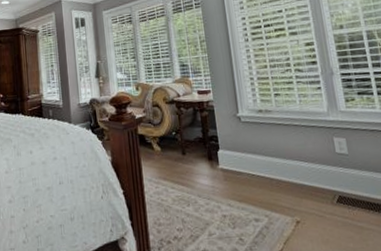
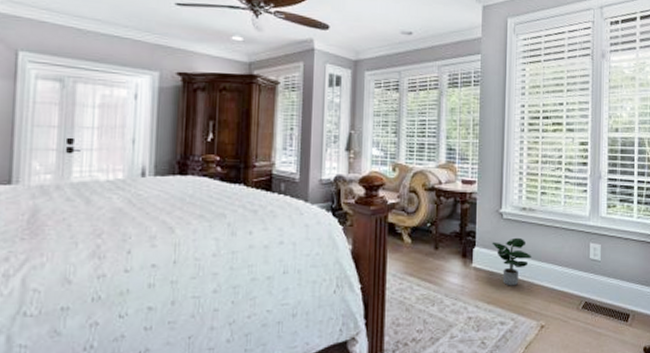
potted plant: none [234,138,276,184] -> present [492,237,533,286]

